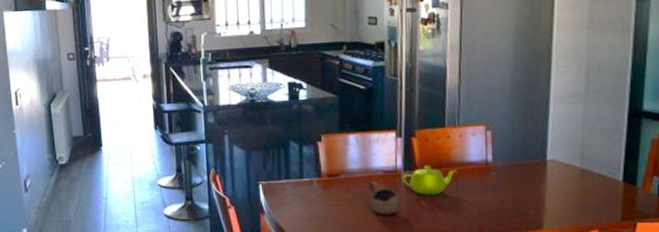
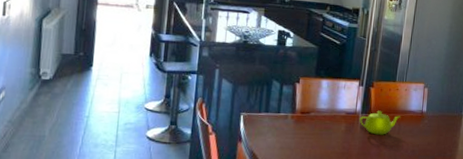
cup: present [368,182,402,215] -> none [332,121,357,149]

